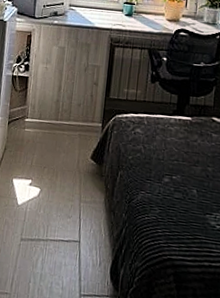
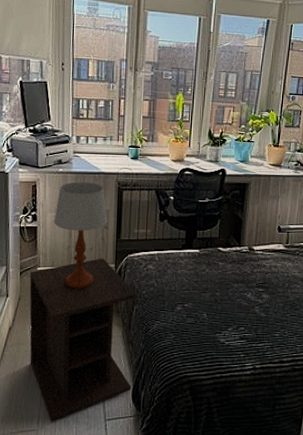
nightstand: none [9,115,123,288] -> present [29,258,137,422]
table lamp: none [45,34,98,146] -> present [54,182,108,289]

